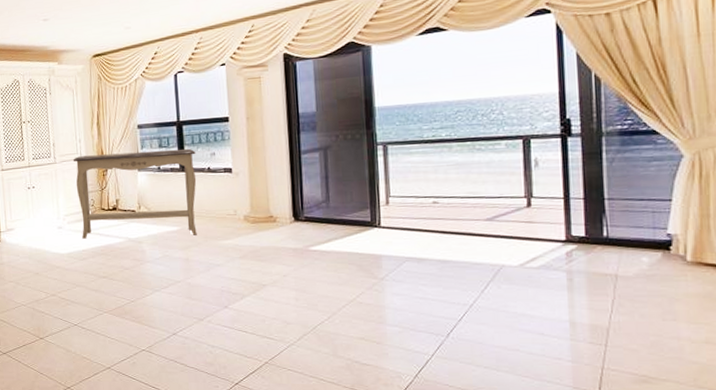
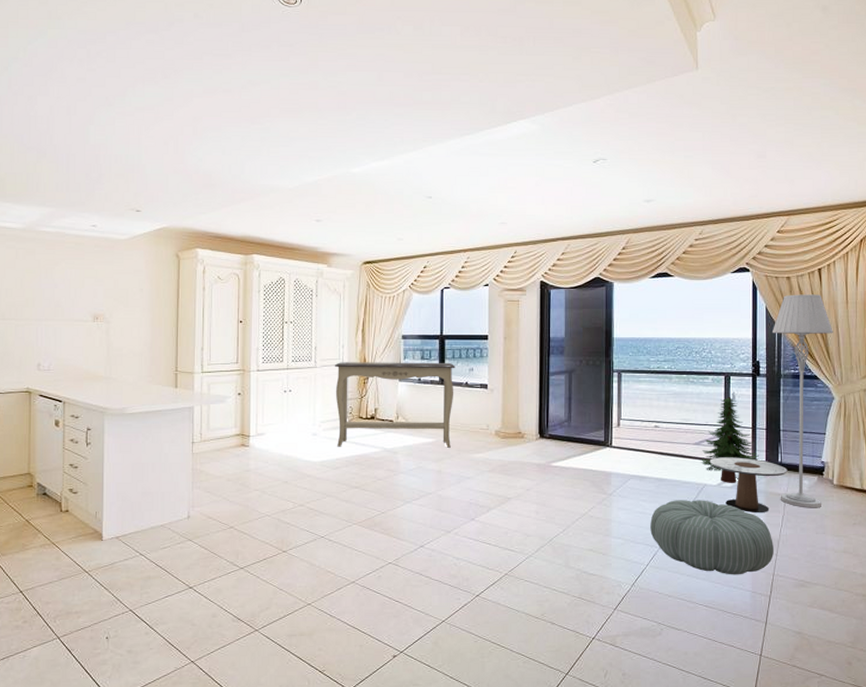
pouf: none [433,283,602,368] -> present [650,500,774,575]
tree: none [496,164,577,263] -> present [701,397,760,483]
side table: none [507,233,617,296] -> present [709,457,788,512]
floor lamp: none [586,29,679,291] -> present [771,294,833,508]

